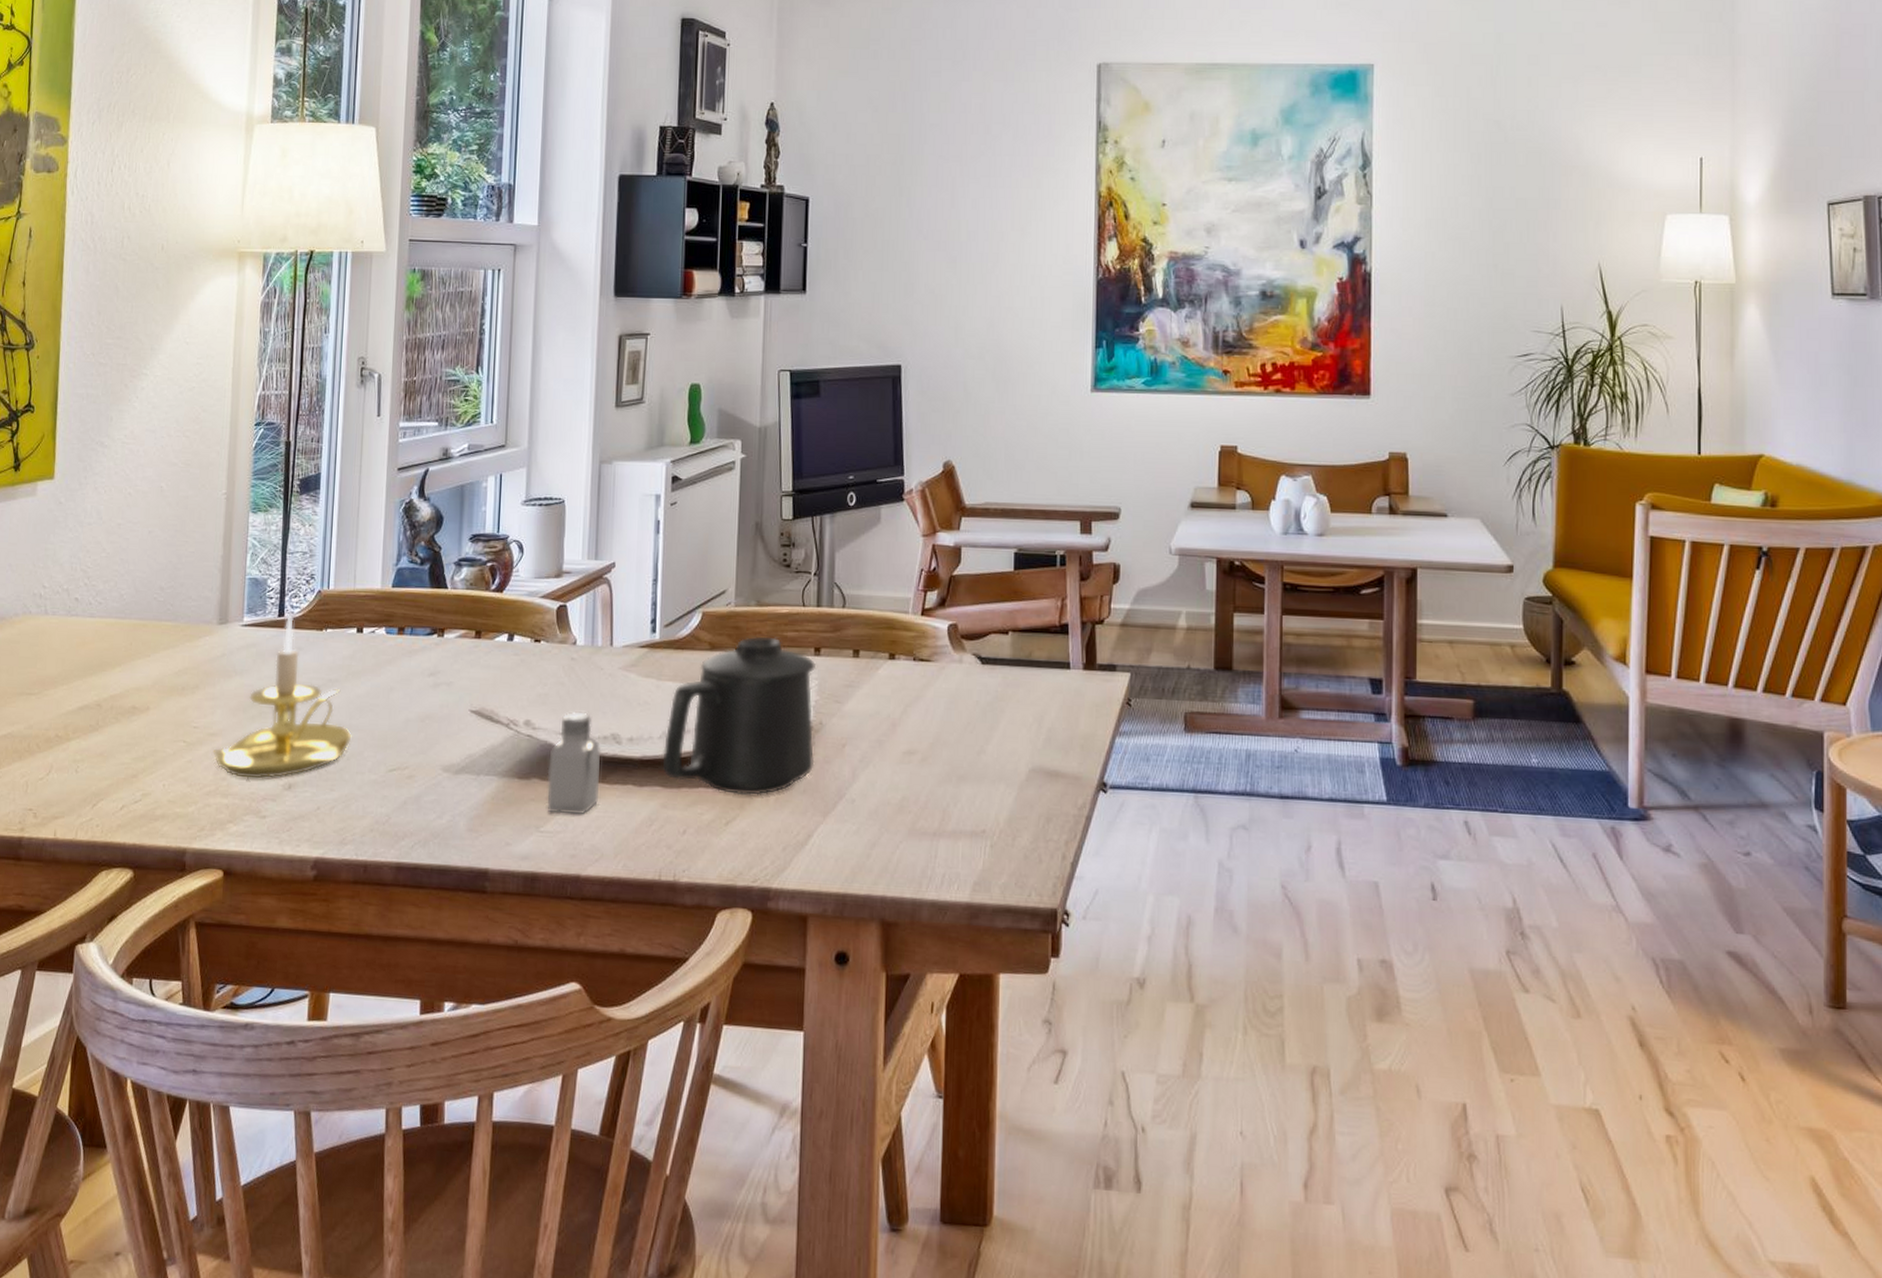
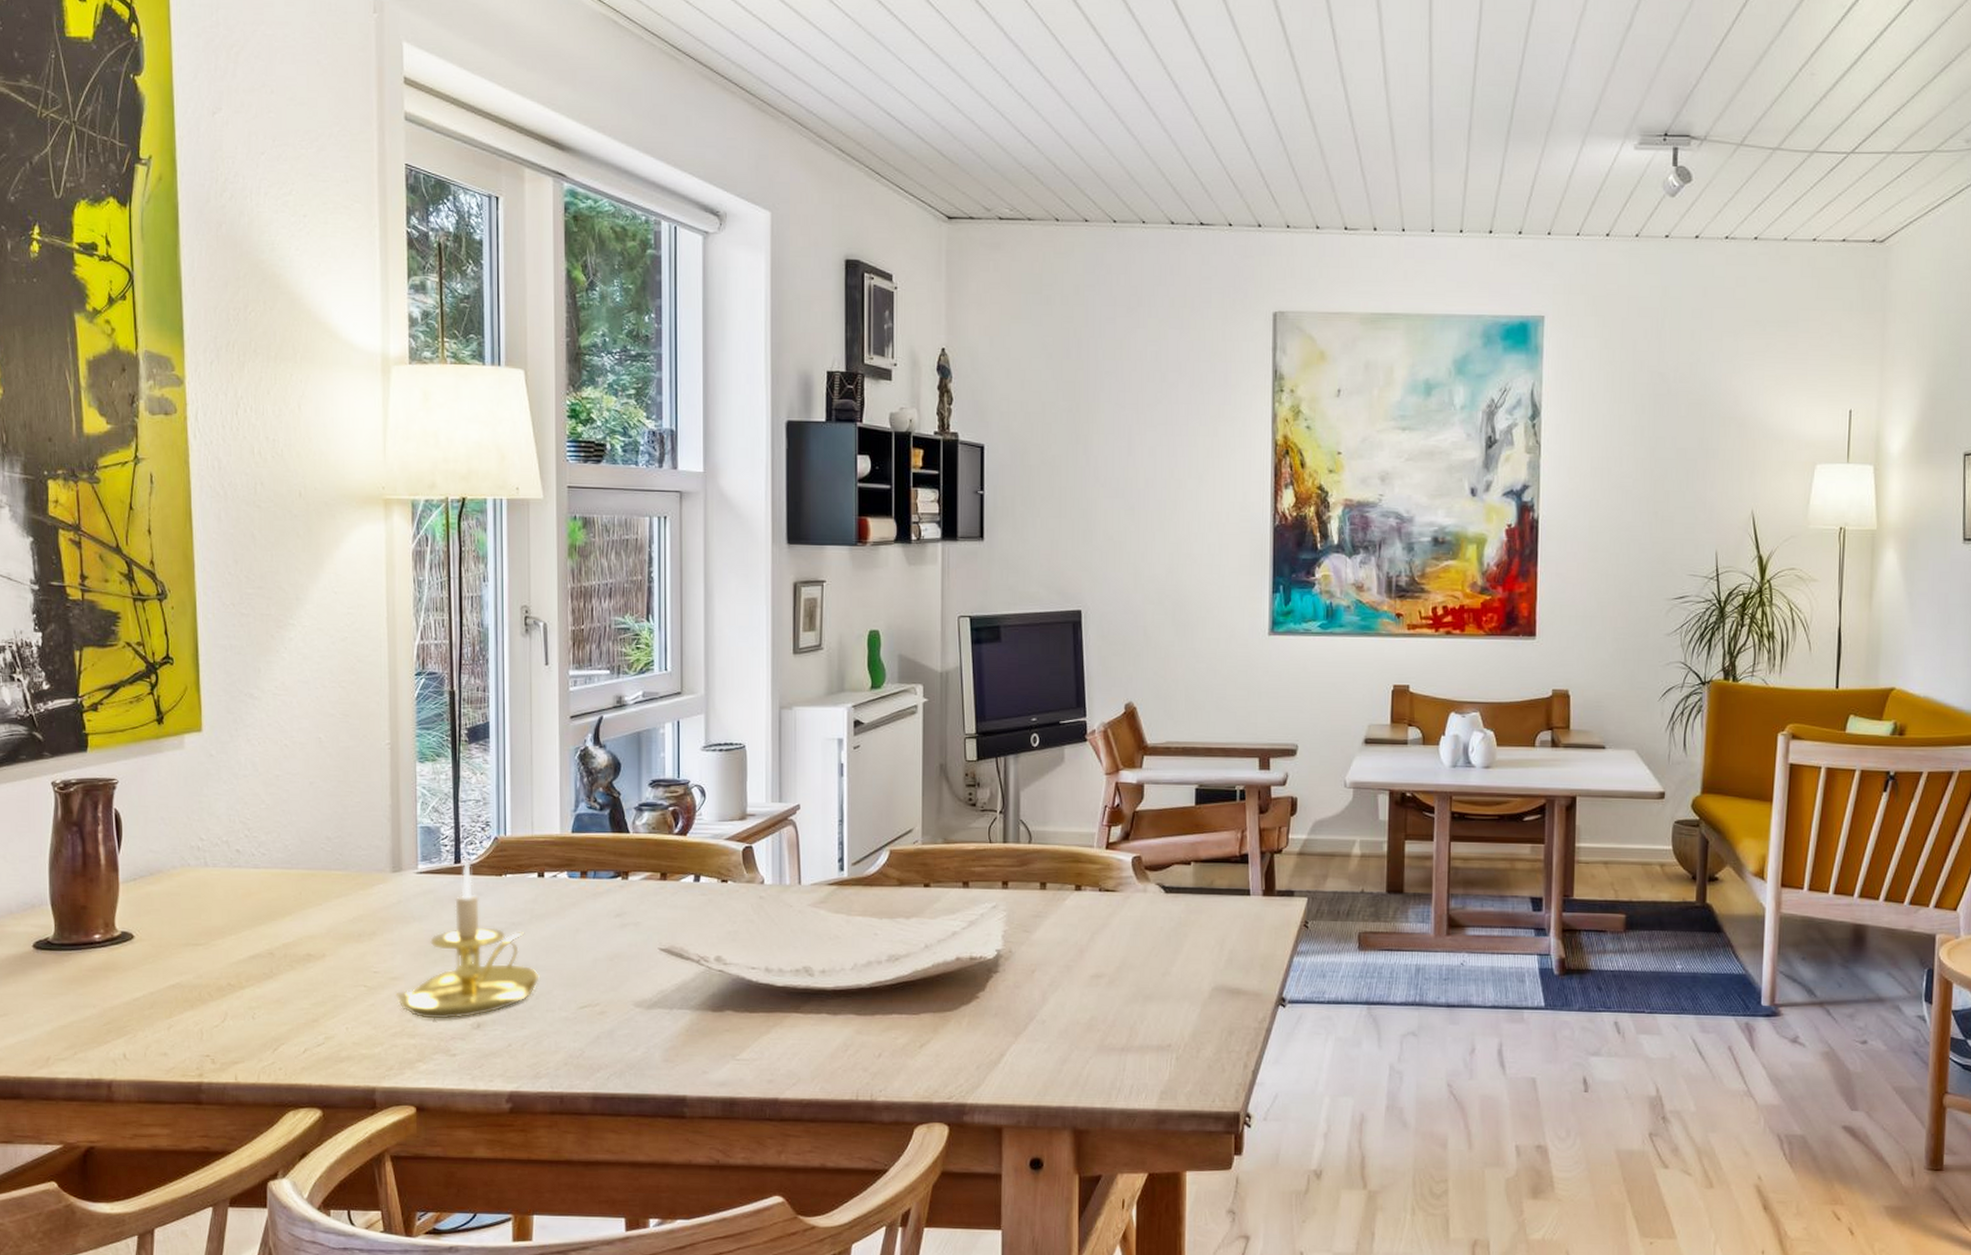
saltshaker: present [547,711,601,815] -> none [742,947,794,1043]
mug: present [662,636,817,796] -> none [855,871,1005,1020]

